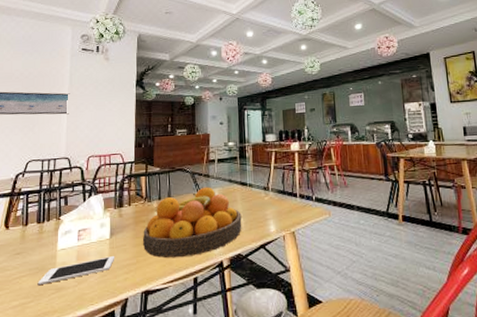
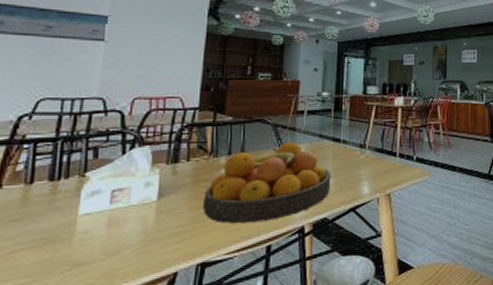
cell phone: present [37,256,115,286] -> none [44,222,164,261]

